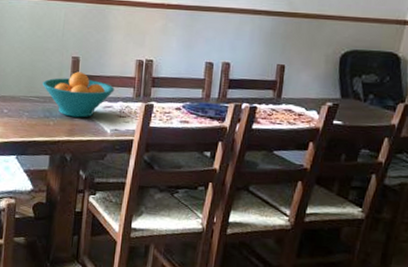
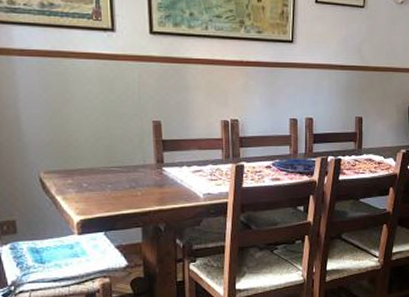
fruit bowl: present [43,72,115,118] -> none [124,137,203,185]

